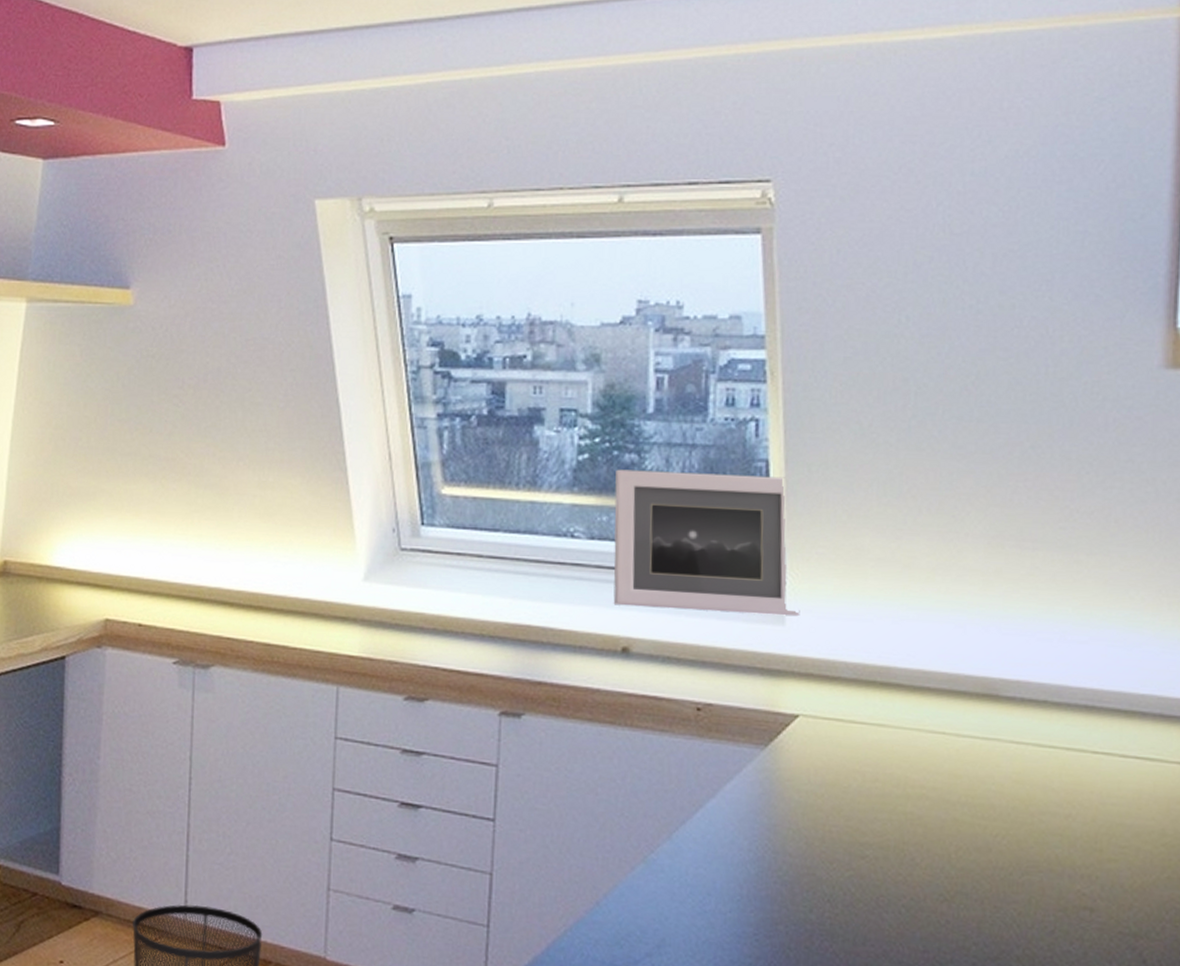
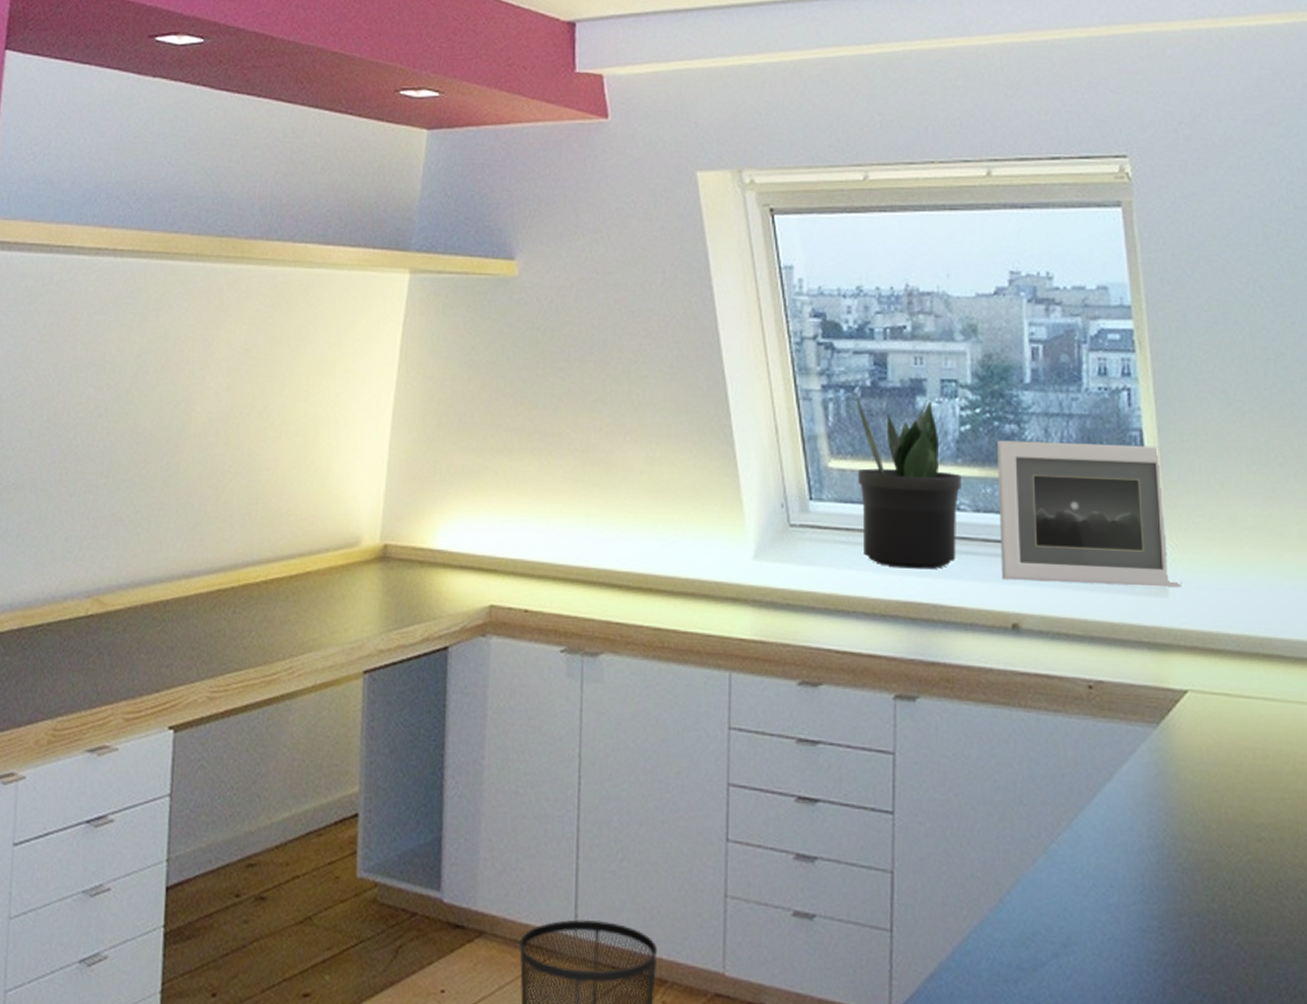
planter: none [470,423,577,593] -> present [855,395,961,568]

